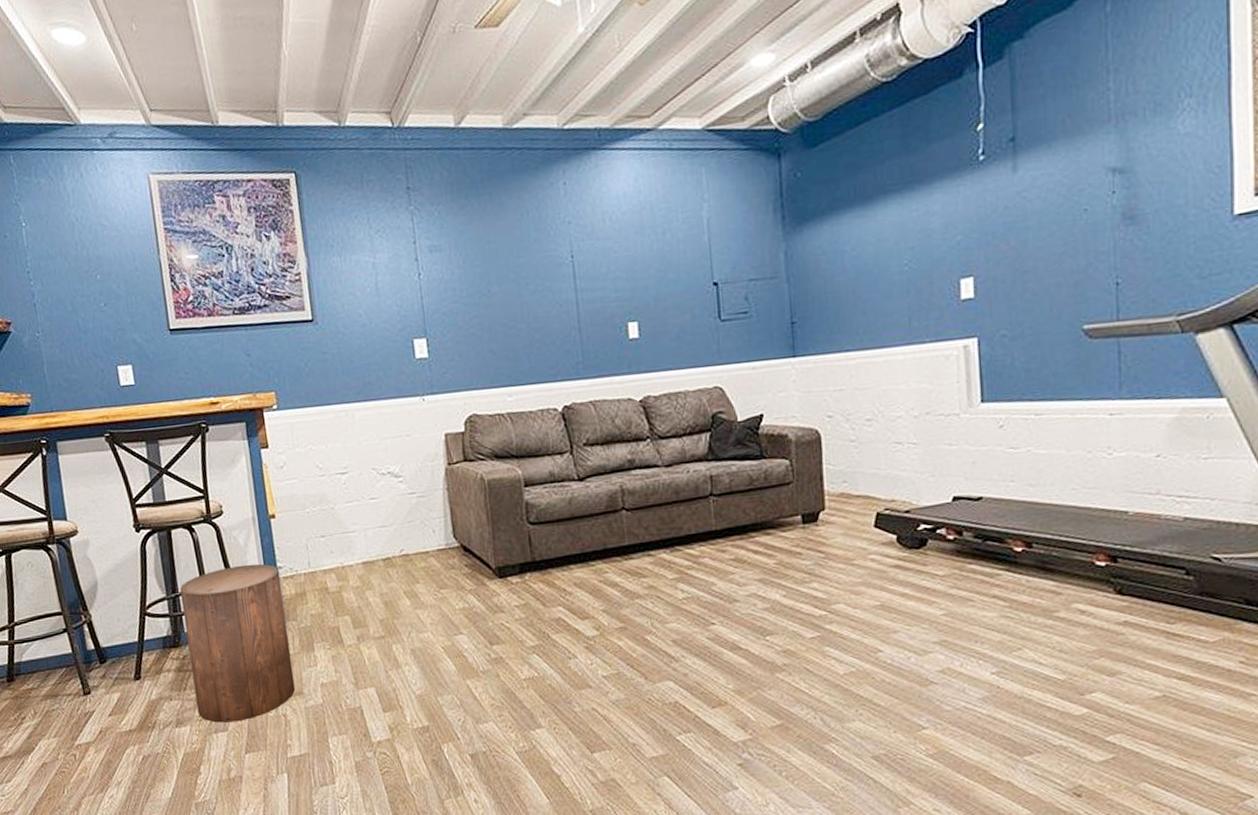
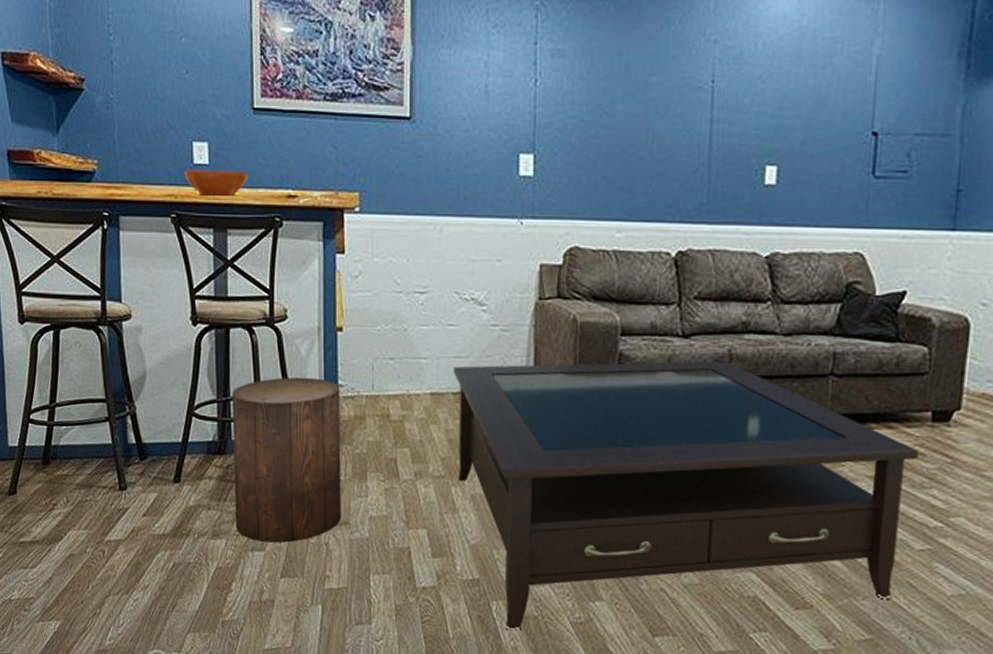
bowl: none [112,386,173,413] -> present [184,168,249,196]
coffee table: none [379,496,797,769] -> present [452,361,920,630]

